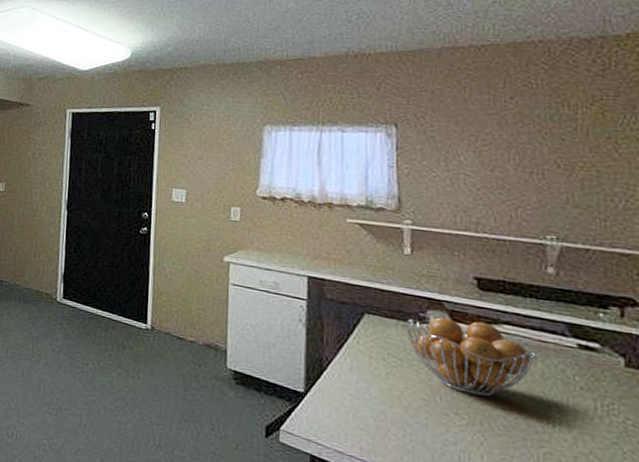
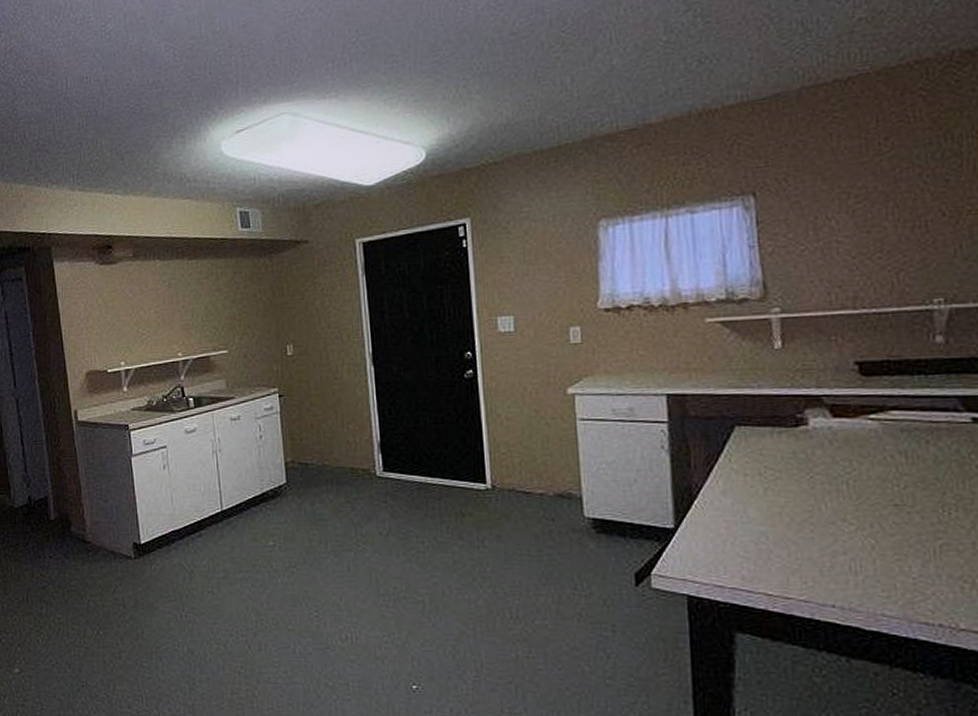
fruit basket: present [405,317,536,397] -> none [781,411,928,495]

